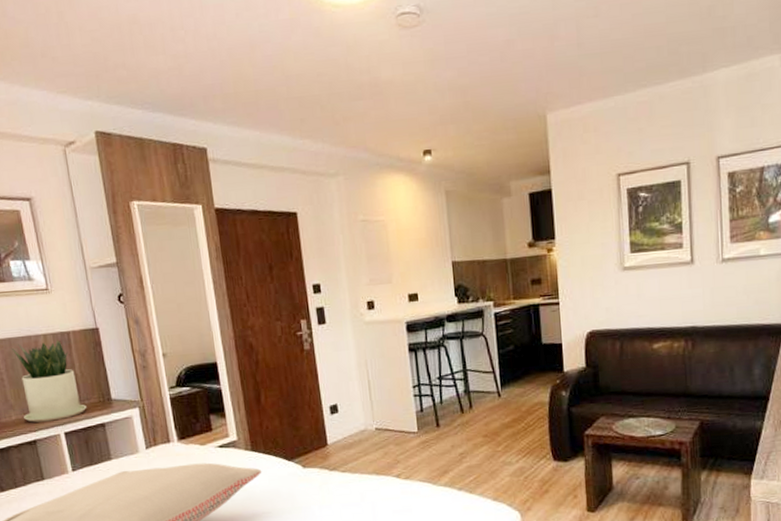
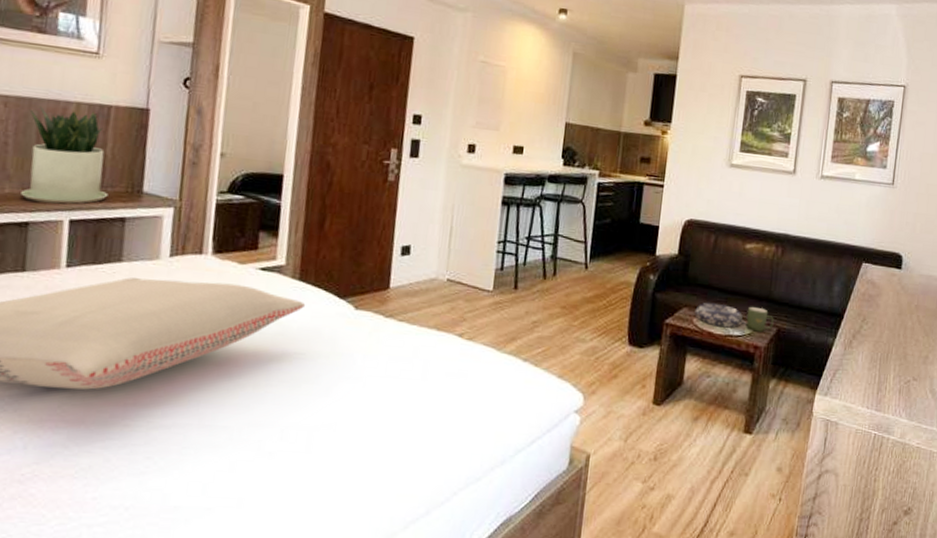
decorative bowl: none [612,407,663,430] -> present [694,302,744,329]
mug: none [665,404,696,430] -> present [745,306,774,333]

